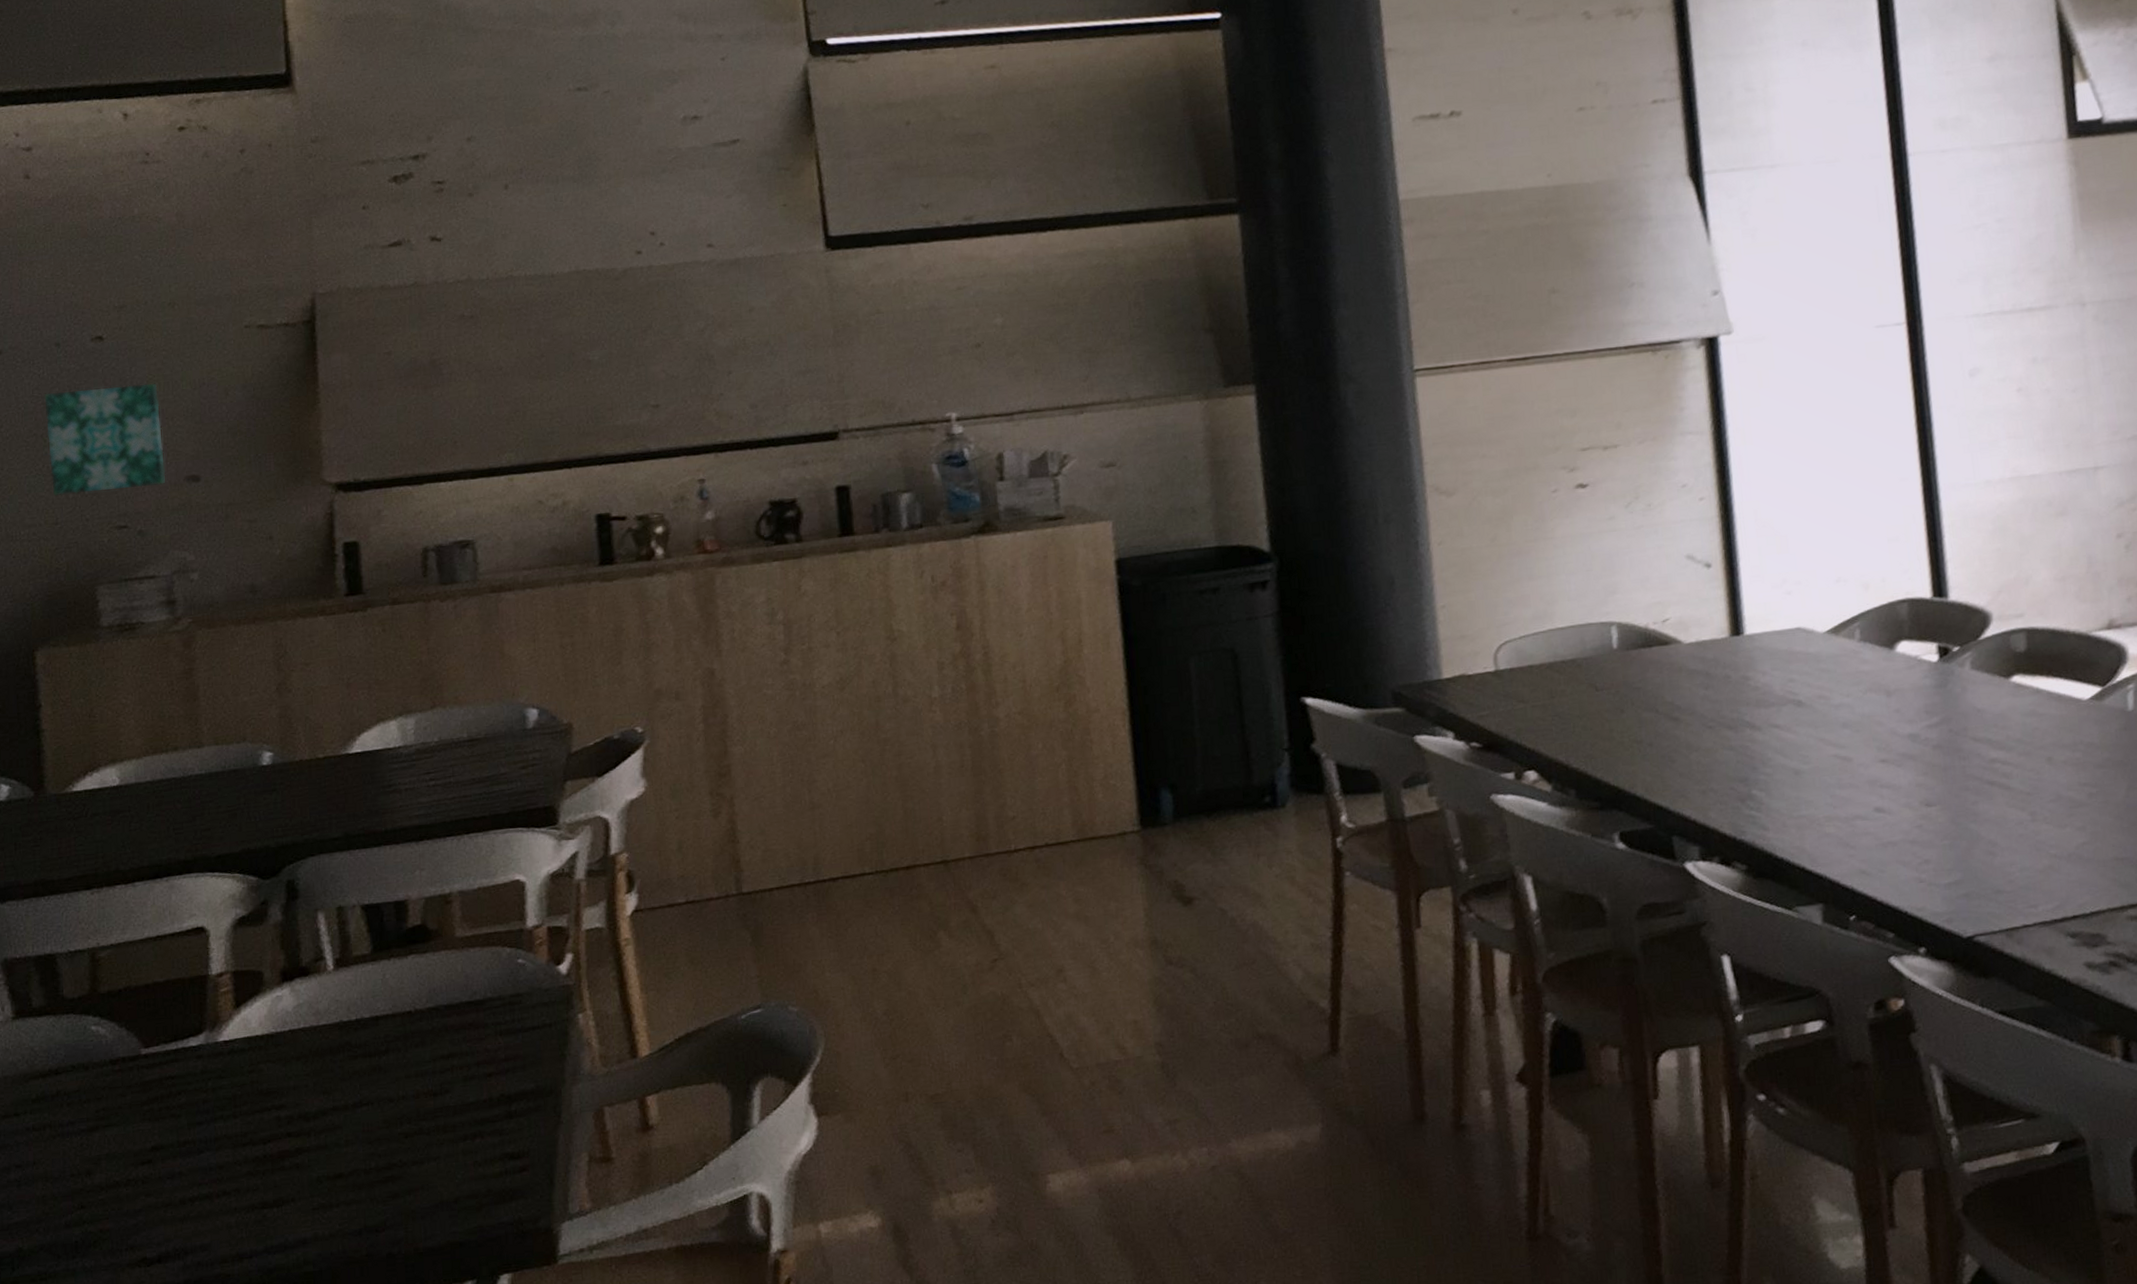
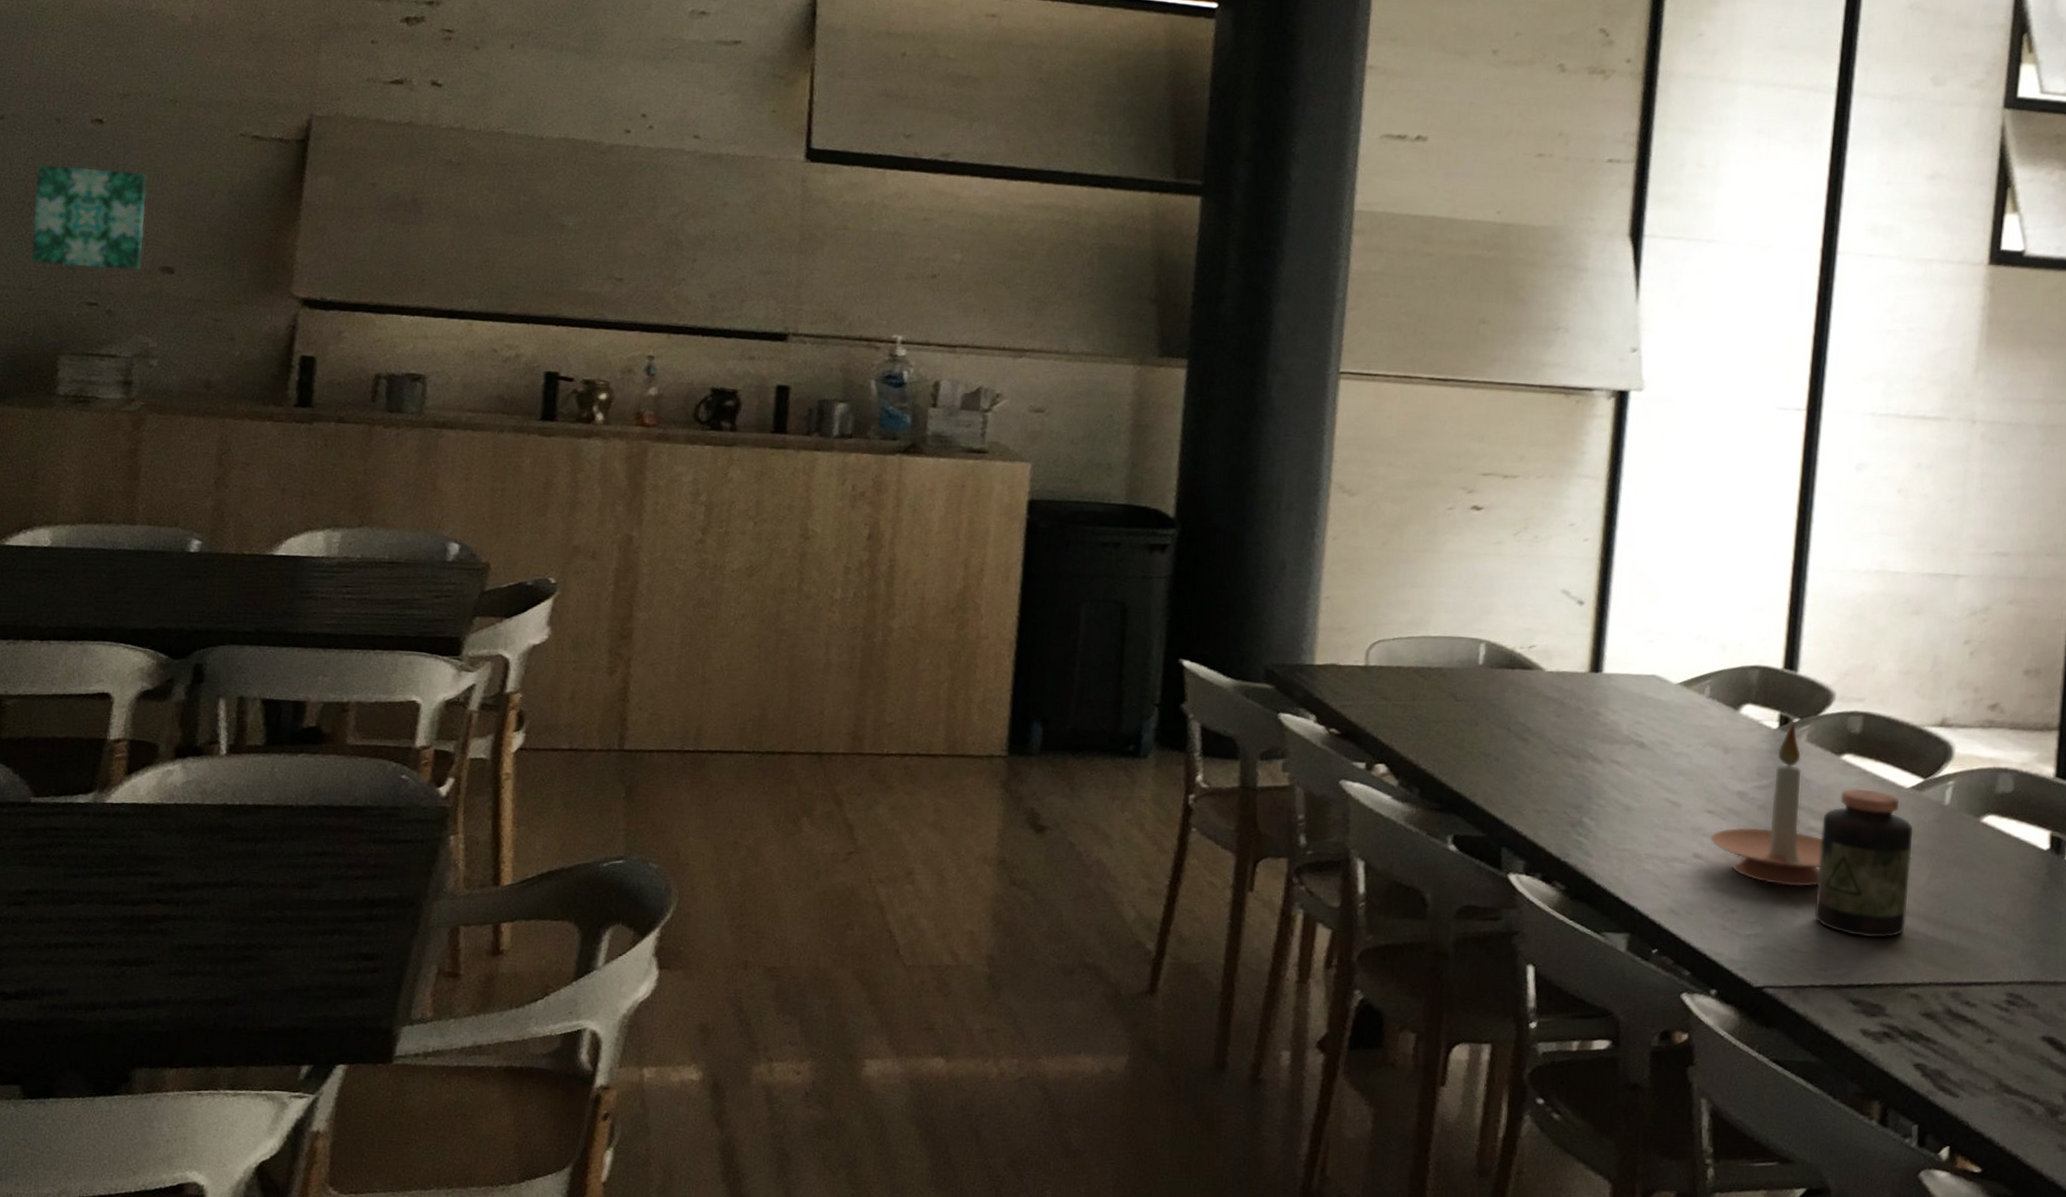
candle holder: none [1889,652,2012,826] -> present [1710,723,1822,888]
jar: none [2003,707,2112,865] -> present [1814,788,1913,938]

